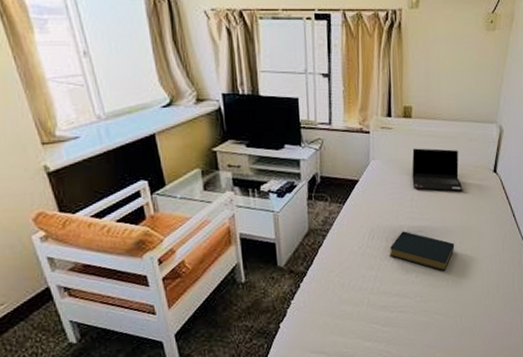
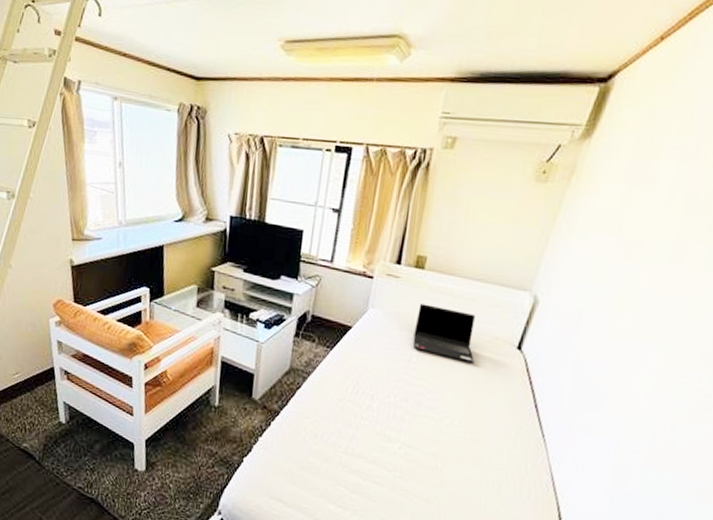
hardback book: present [389,231,455,271] -> none [372,393,453,450]

